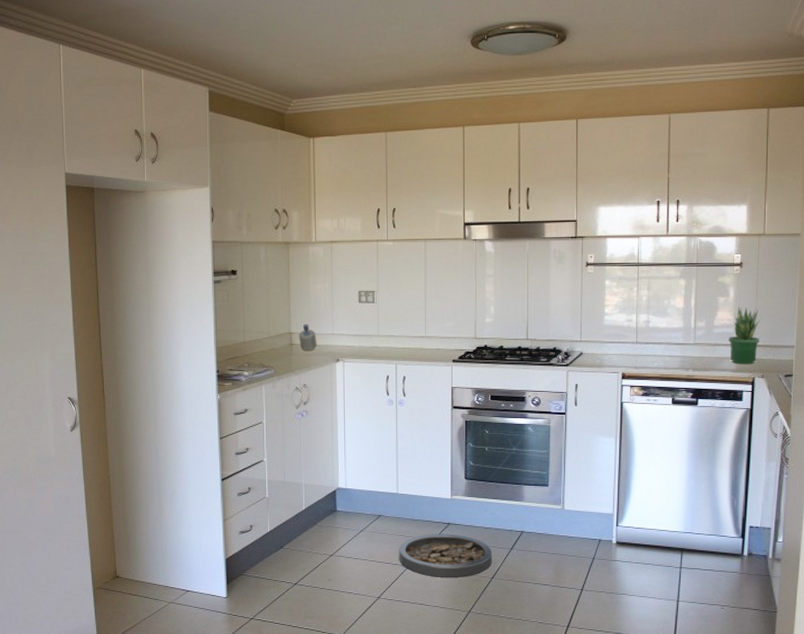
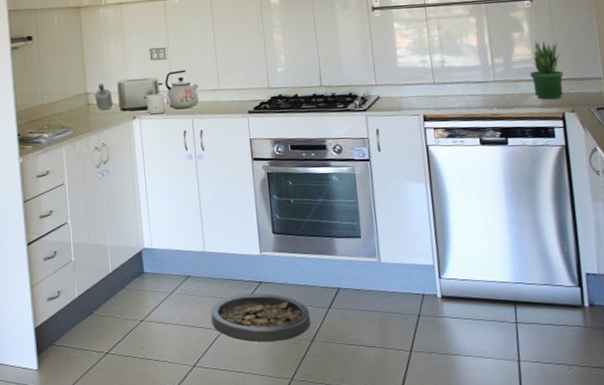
toaster: none [322,321,369,354] -> present [117,77,163,112]
mug: none [351,338,376,358] -> present [146,94,171,115]
kettle: none [371,315,406,354] -> present [165,70,199,109]

